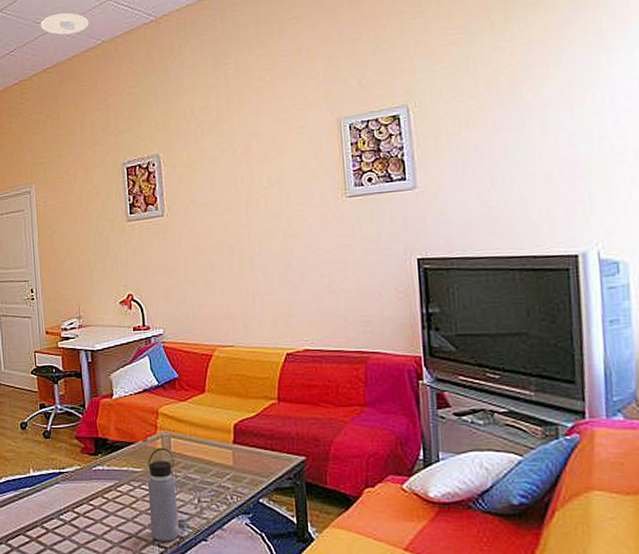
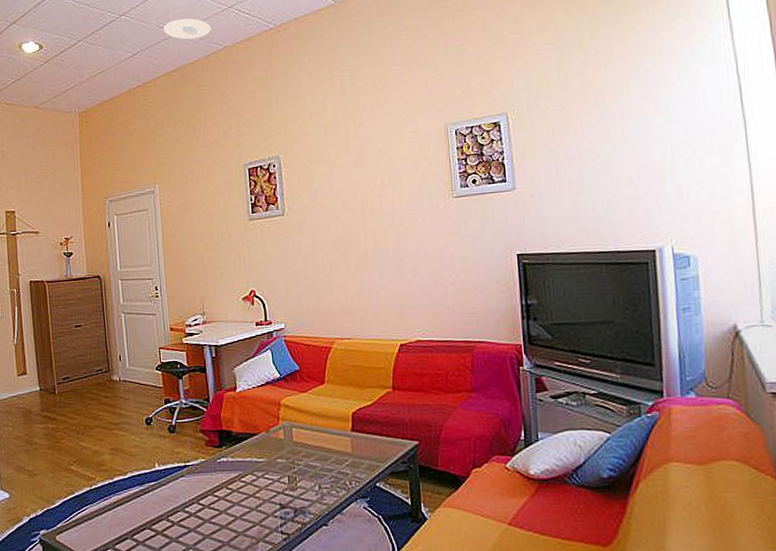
water bottle: present [147,448,179,542] -> none [270,438,301,528]

